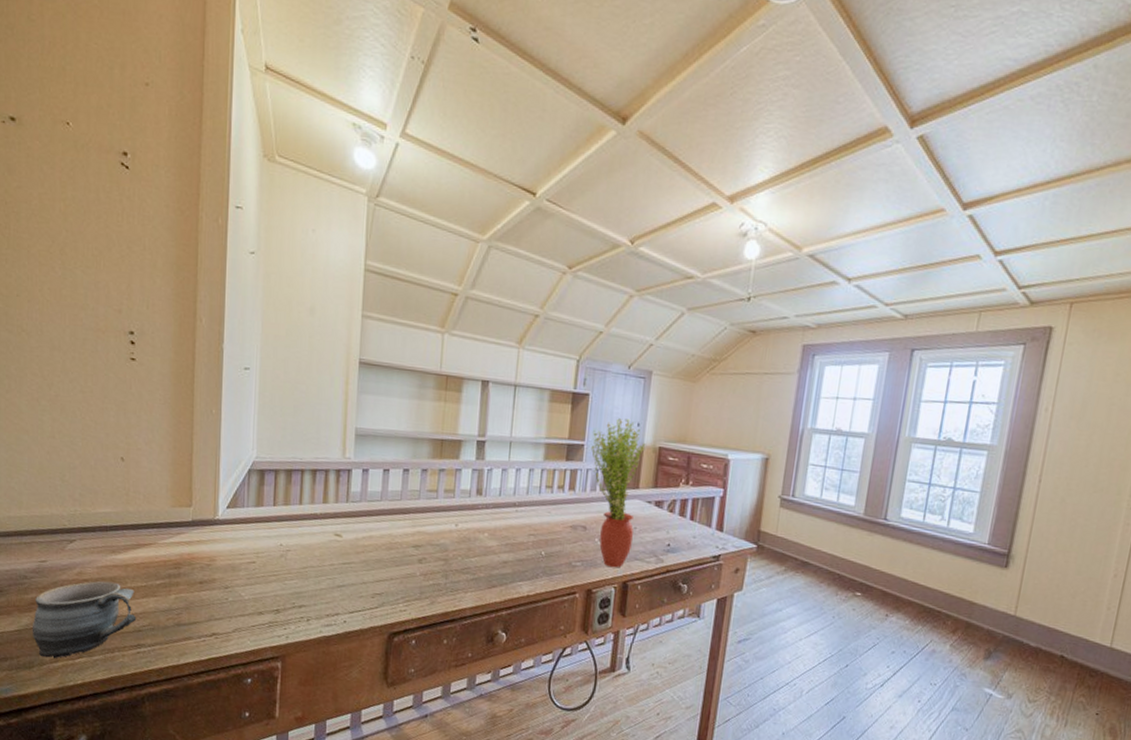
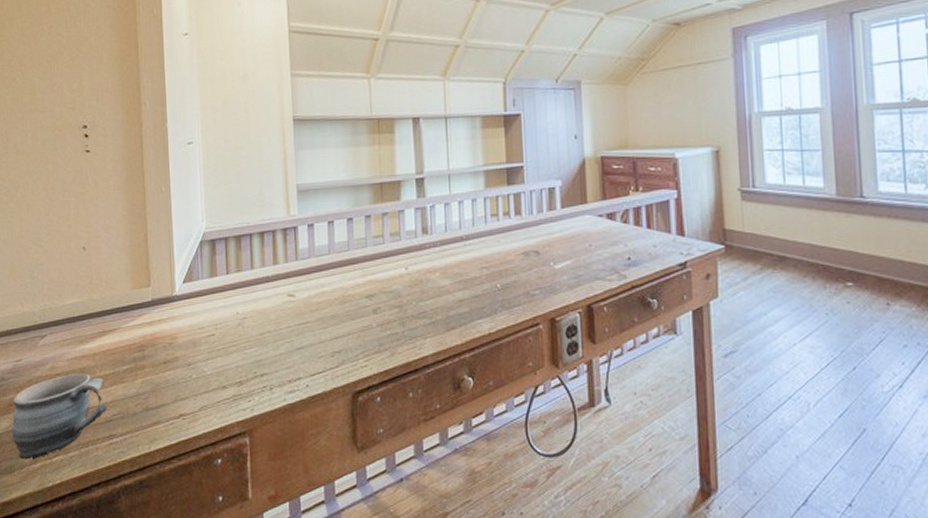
potted plant: present [590,418,646,568] -> none [530,133,590,292]

